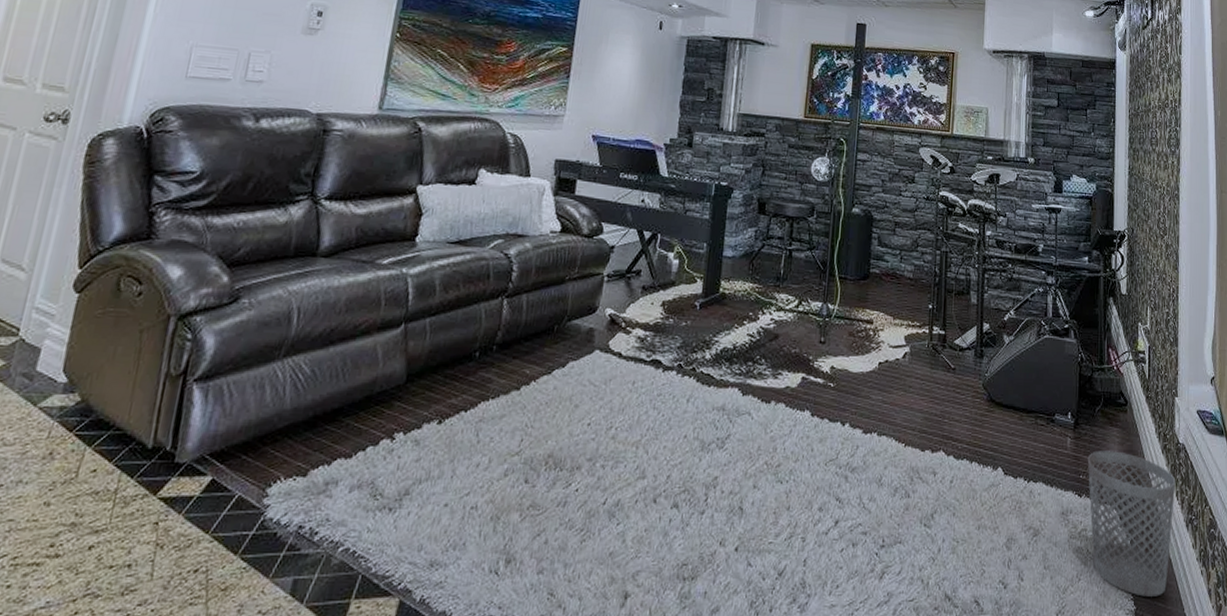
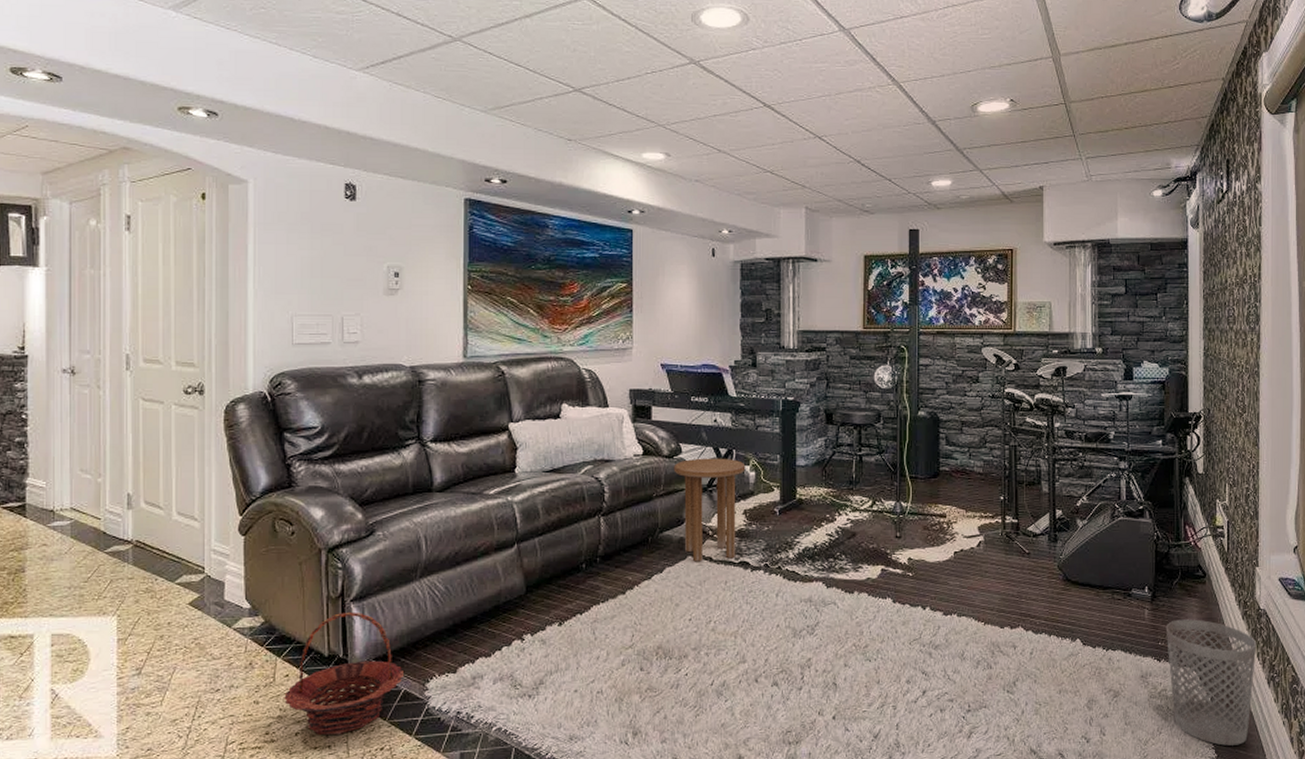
basket: none [84,395,242,549] -> present [284,613,403,735]
side table: none [591,240,670,357] -> present [674,458,746,562]

